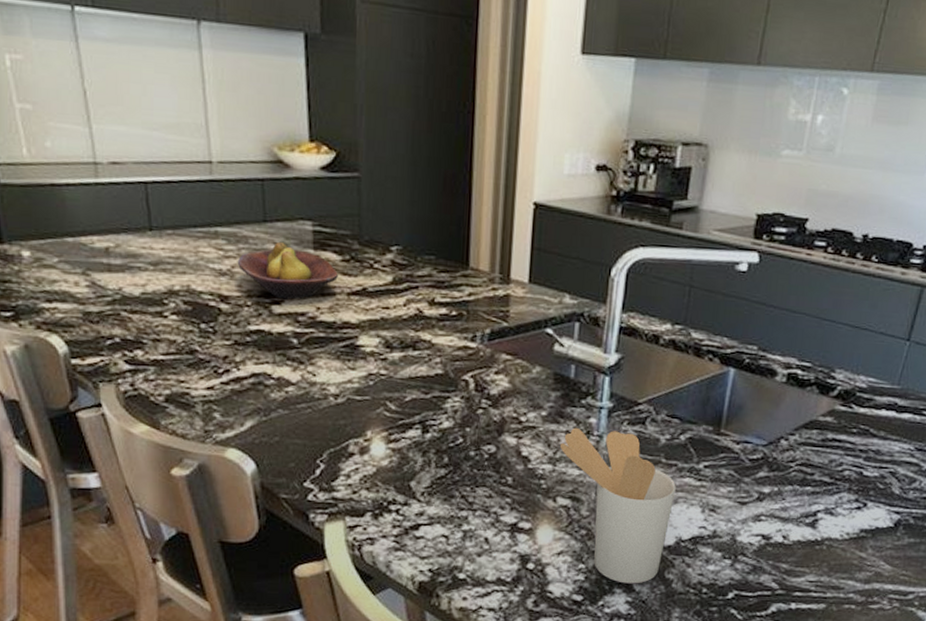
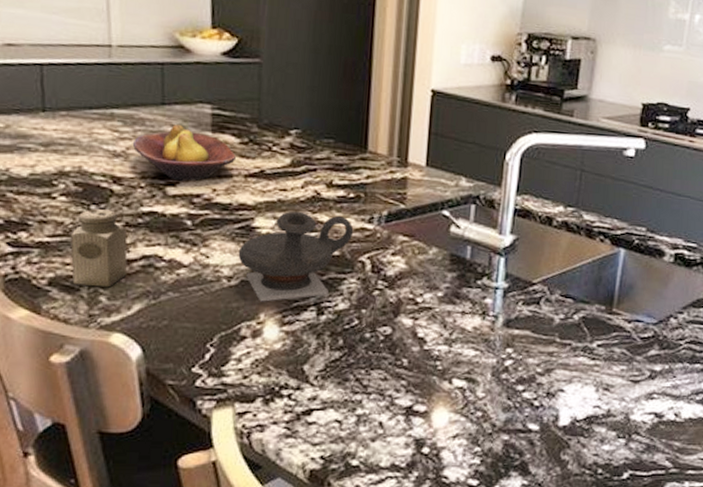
salt shaker: none [182,327,239,405] -> present [70,209,128,288]
teapot: none [344,329,457,420] -> present [238,211,354,302]
utensil holder: present [559,427,676,584] -> none [455,308,570,466]

